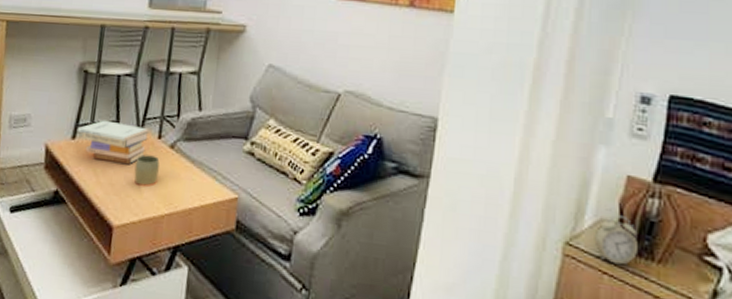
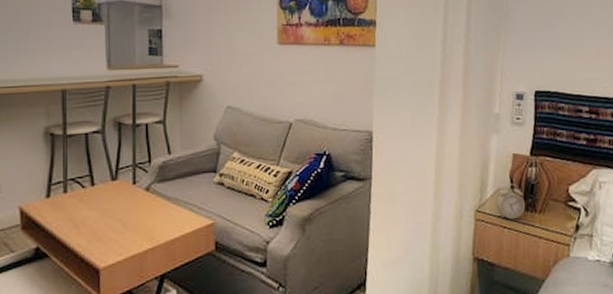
books: present [77,120,149,165] -> none [50,175,123,213]
mug: present [133,154,160,186] -> none [114,200,138,228]

